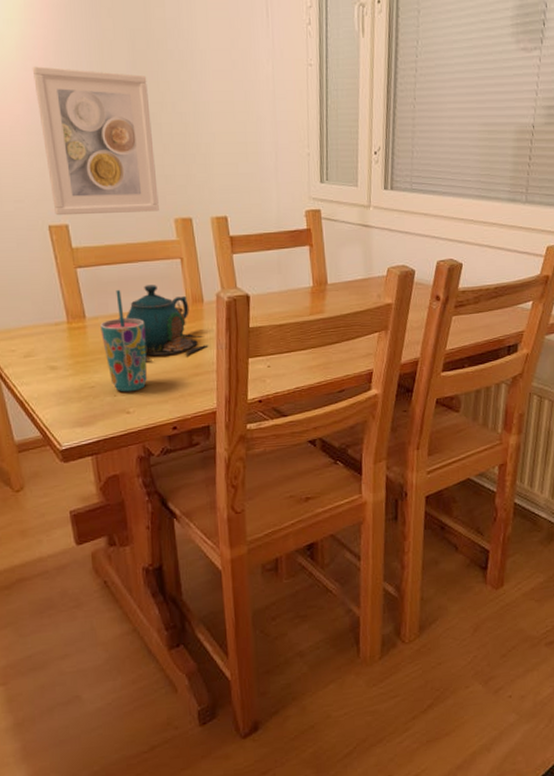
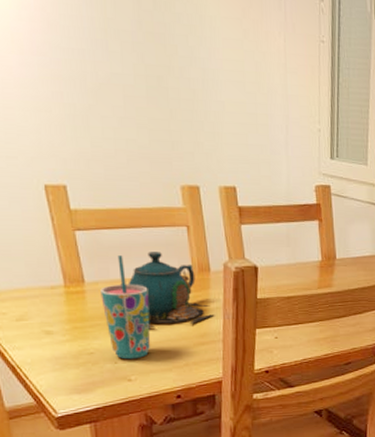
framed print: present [32,66,159,216] -> none [27,16,165,177]

